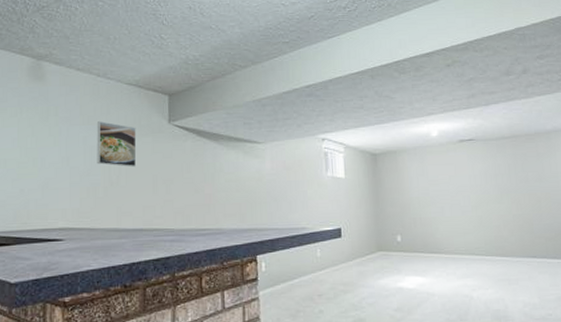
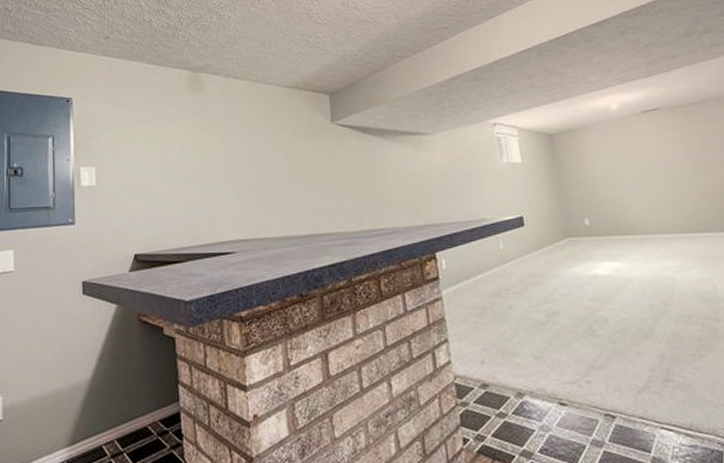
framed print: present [96,121,137,167] -> none [259,127,302,172]

